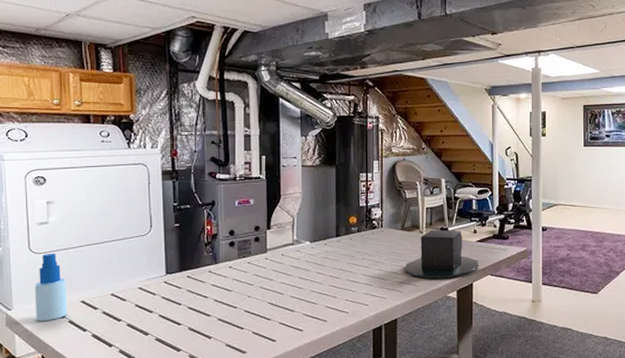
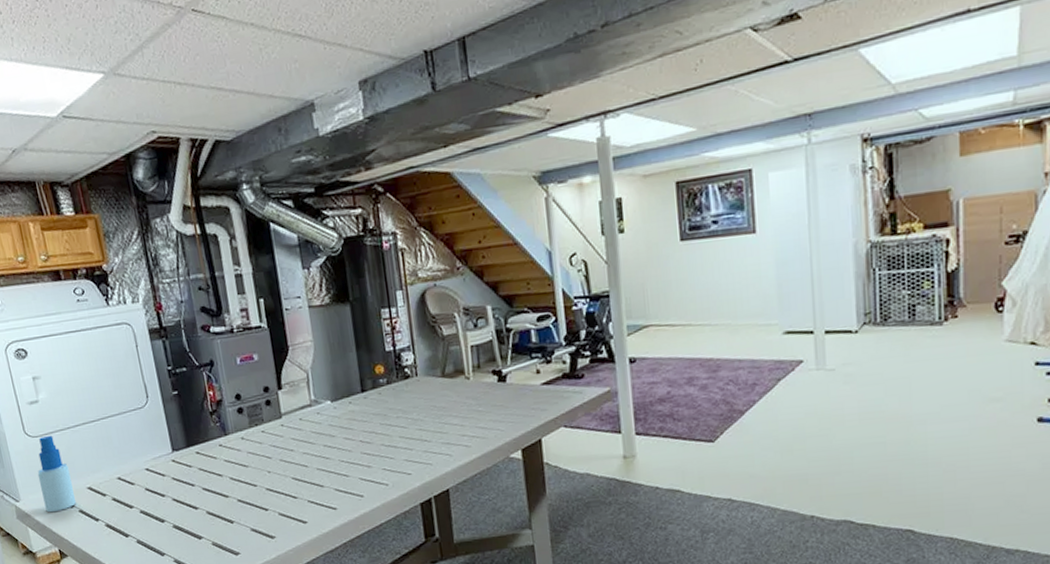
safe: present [404,229,479,280] -> none [451,371,548,438]

